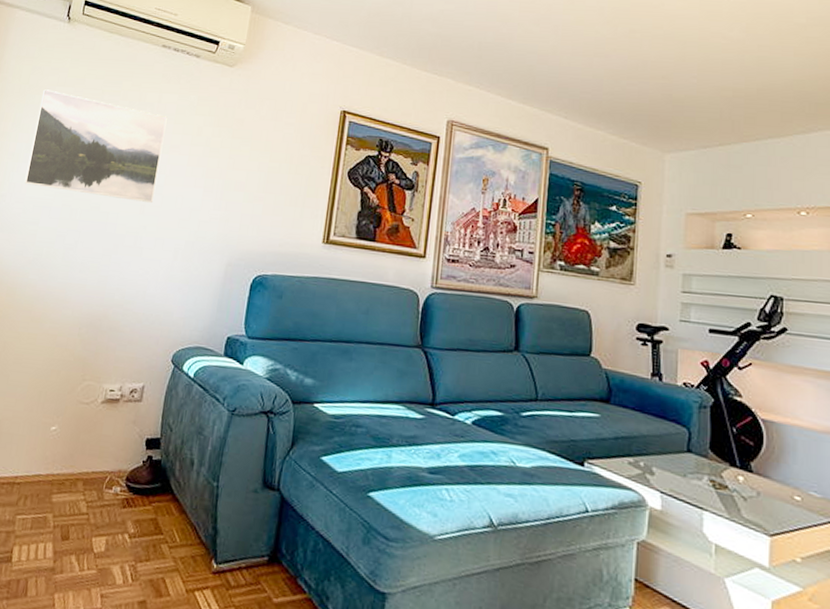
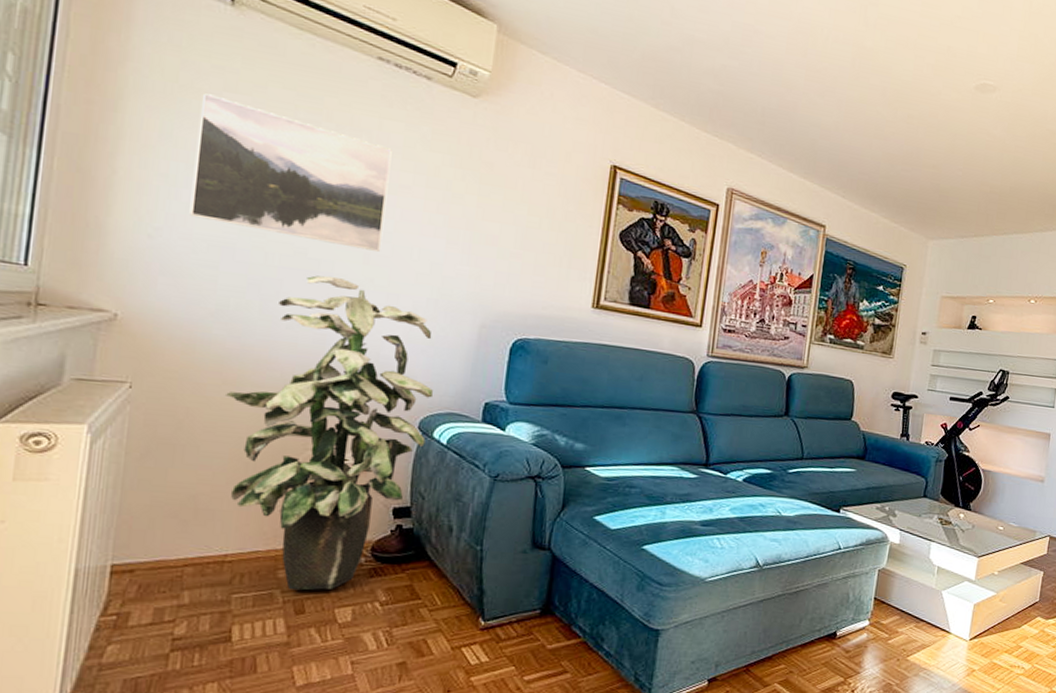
indoor plant: none [26,225,188,517] -> present [226,275,434,591]

